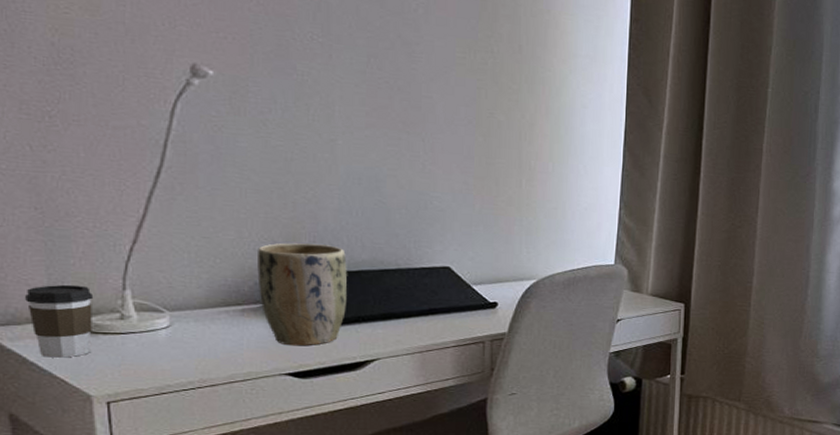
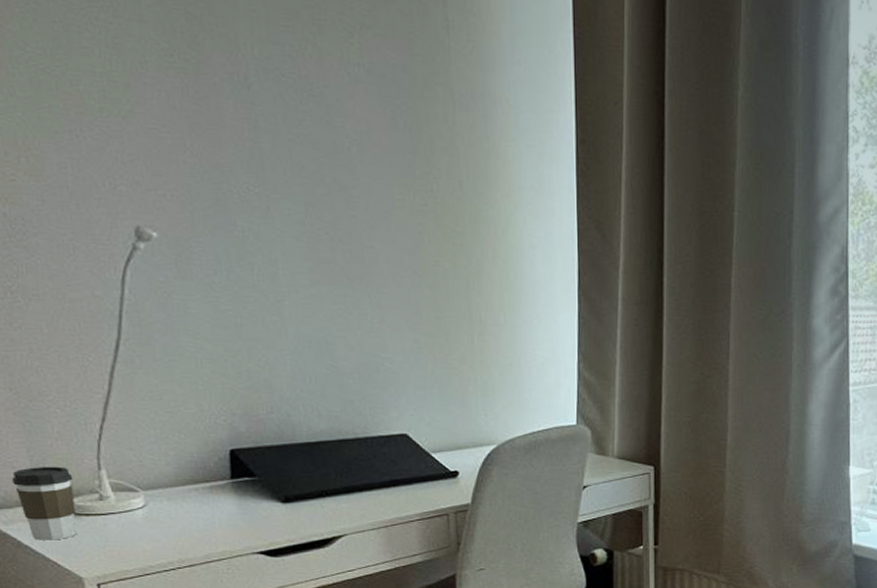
plant pot: present [257,242,348,346] -> none [219,414,309,523]

